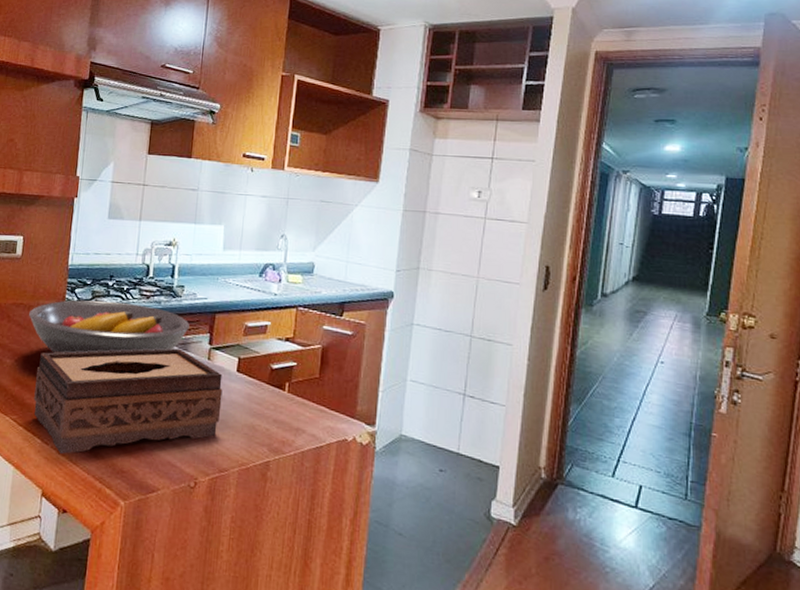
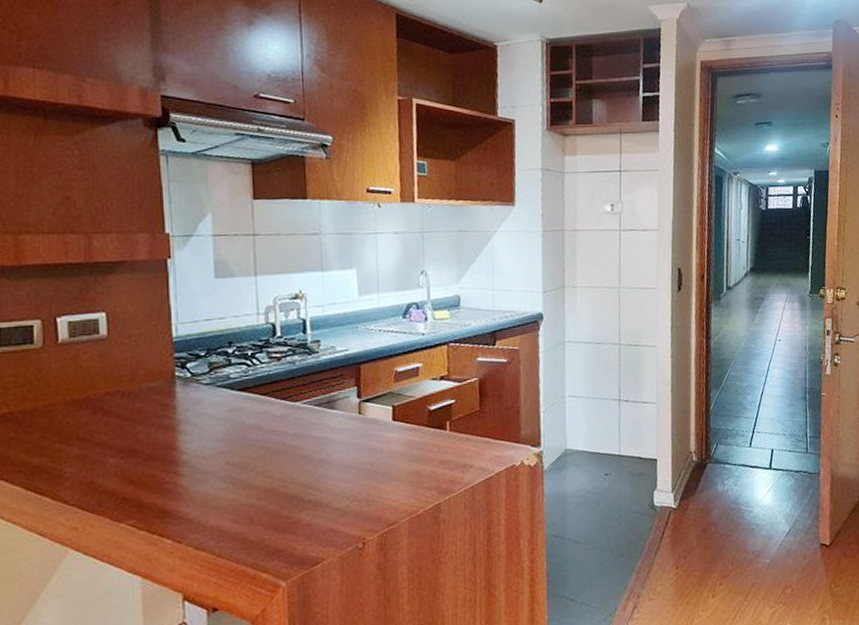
fruit bowl: present [29,300,190,354] -> none [130,368,333,441]
tissue box: present [34,348,223,454] -> none [151,408,382,549]

